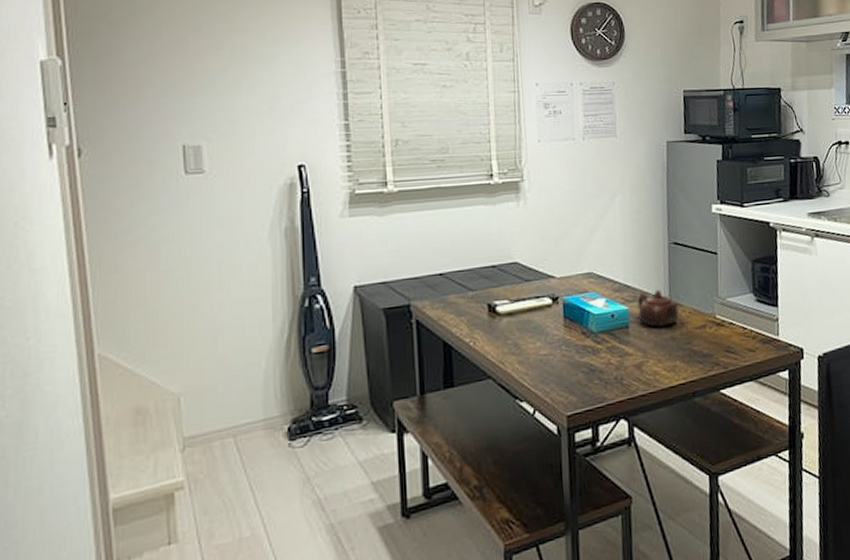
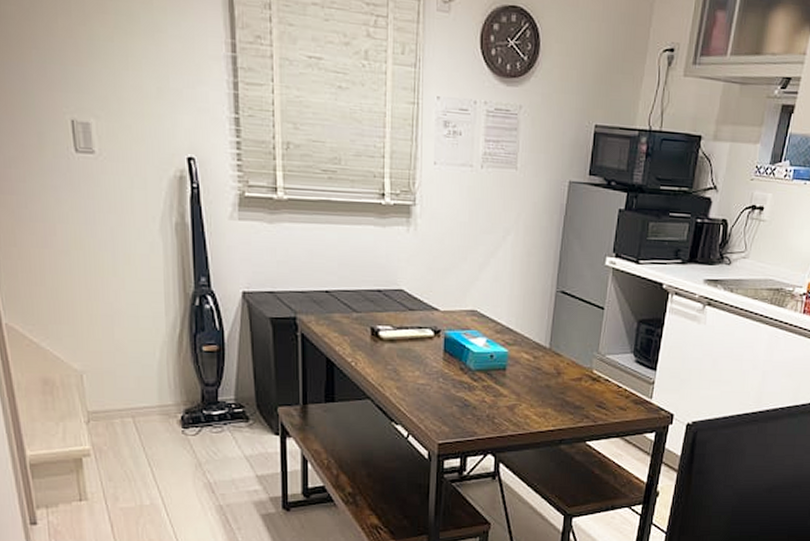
teapot: present [637,290,679,327] -> none [517,337,557,374]

